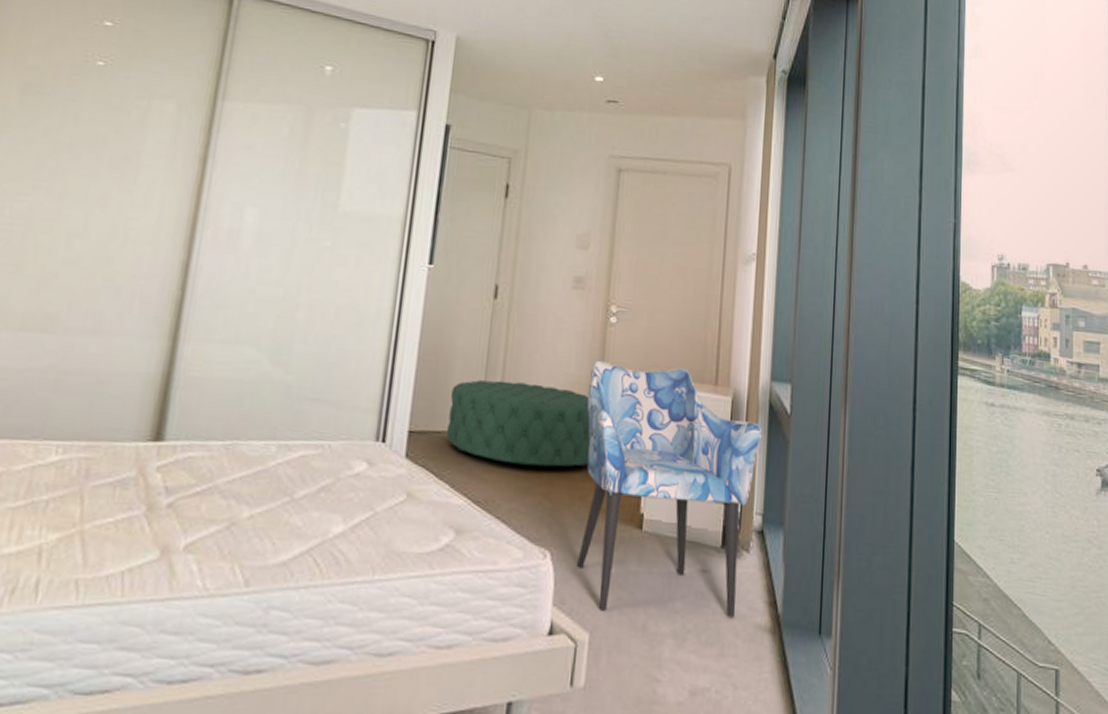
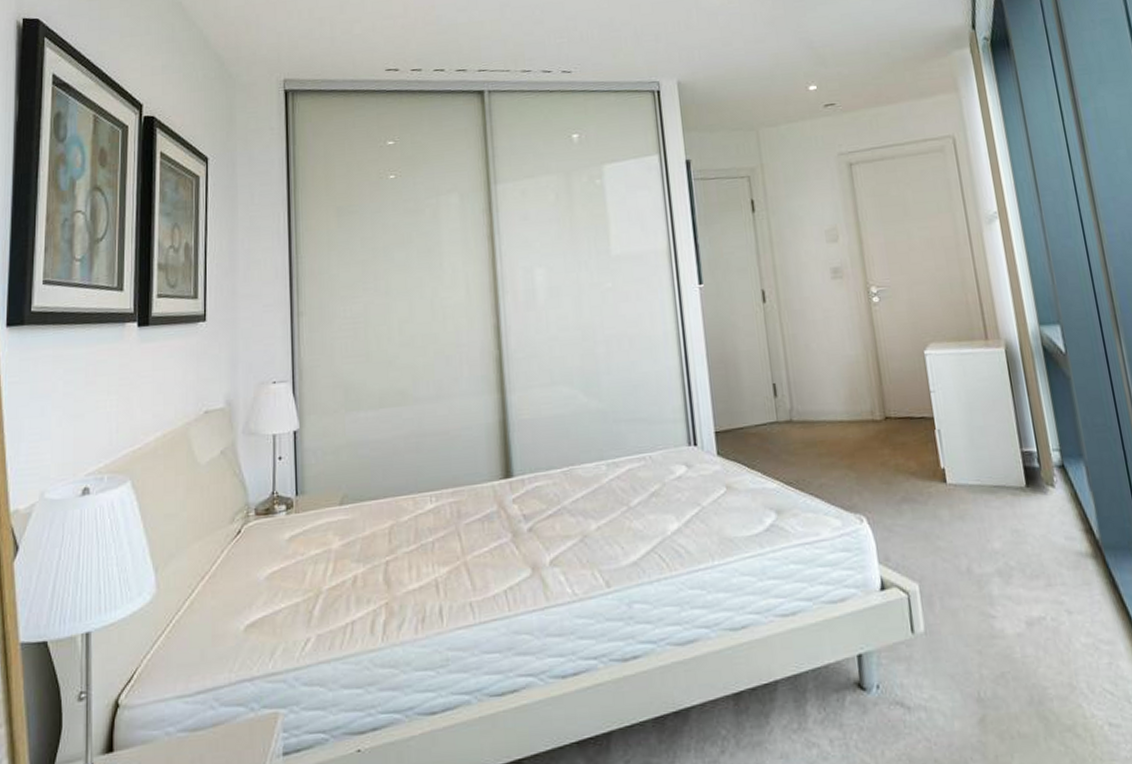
ottoman: present [447,380,591,467] -> none [744,370,883,445]
armchair: present [575,360,763,617] -> none [865,330,1055,562]

